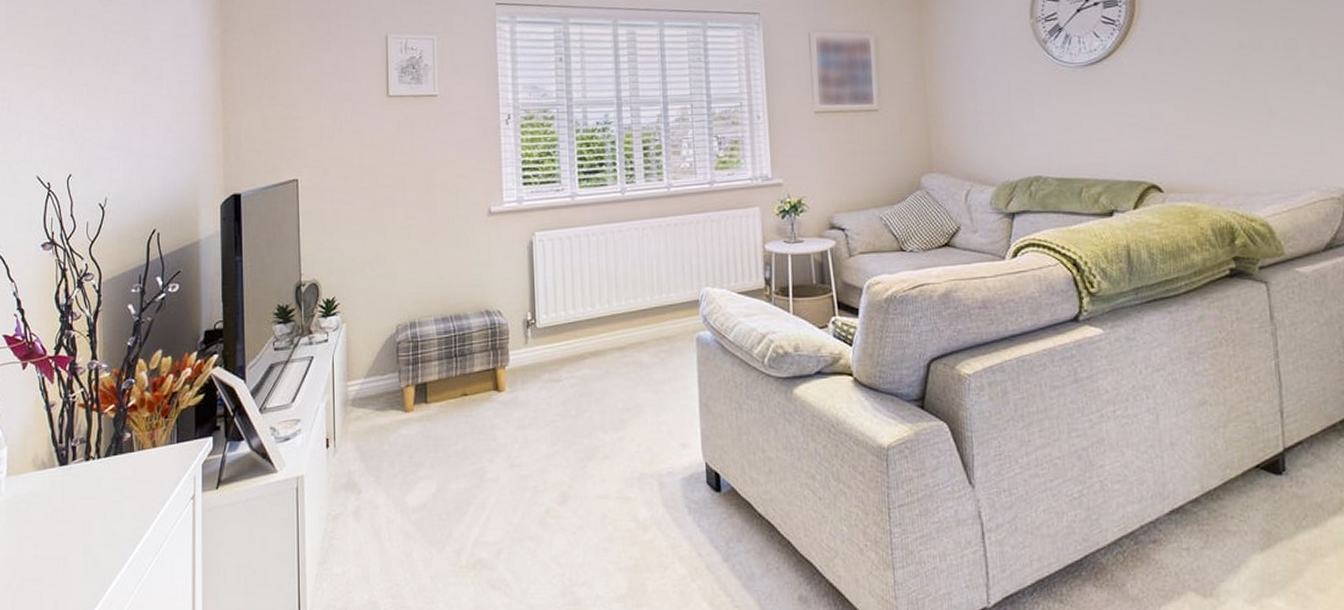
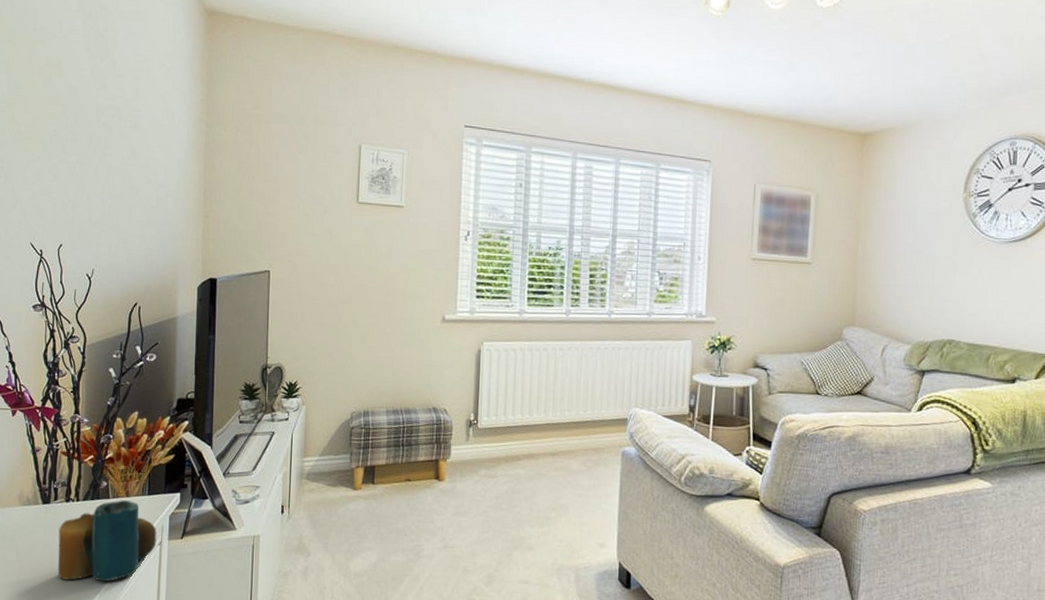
candle: none [79,452,189,551] -> present [58,500,157,582]

